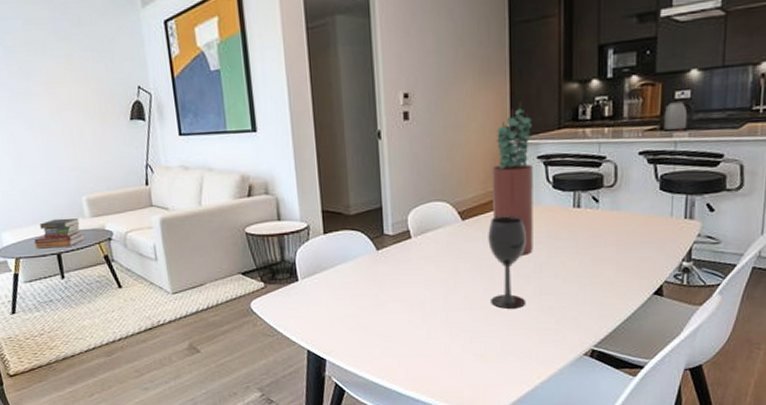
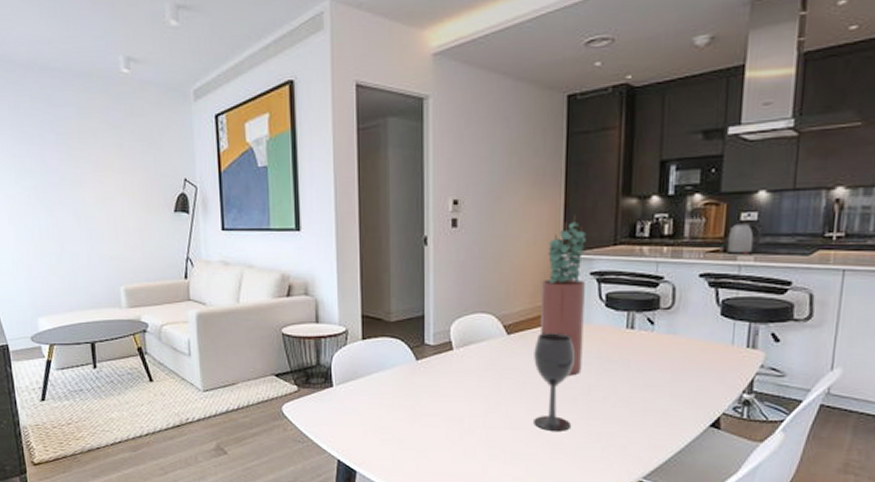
books: present [34,217,85,249] -> none [70,307,120,337]

